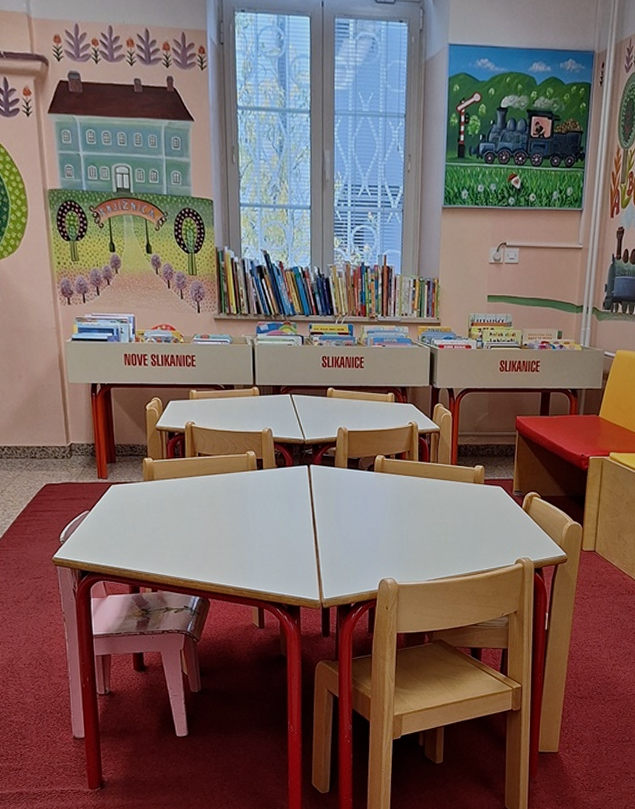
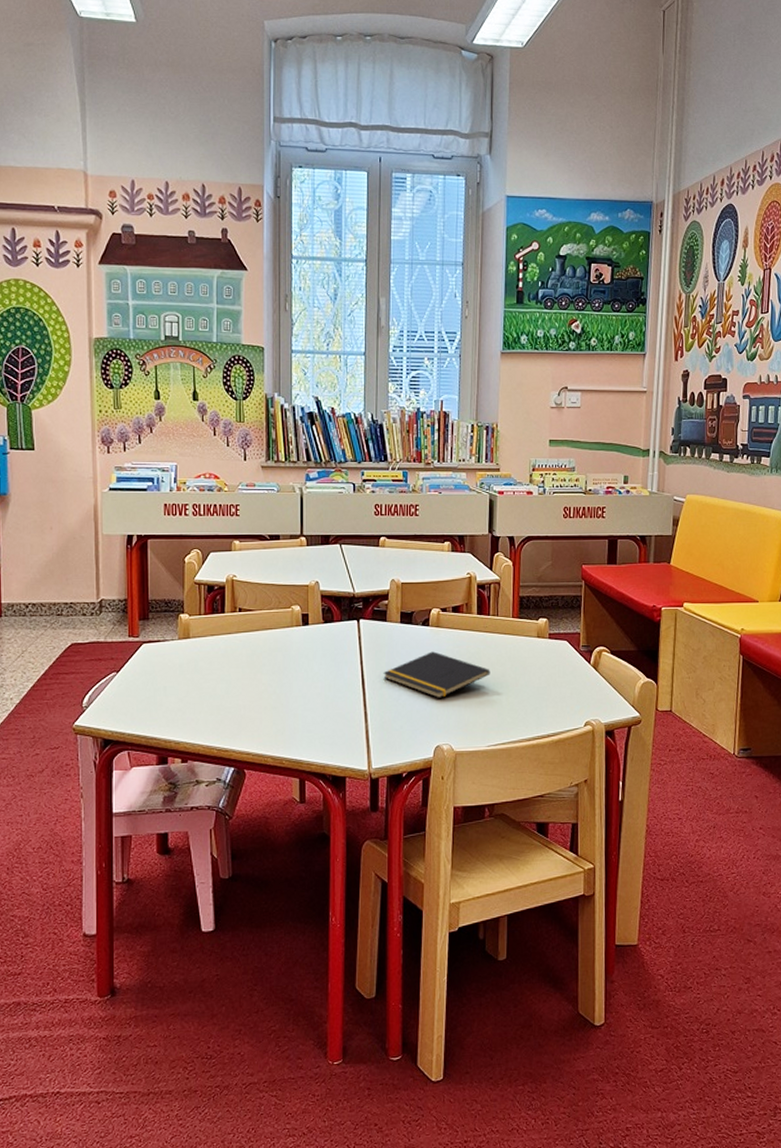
notepad: none [332,495,430,538] -> present [383,651,490,699]

